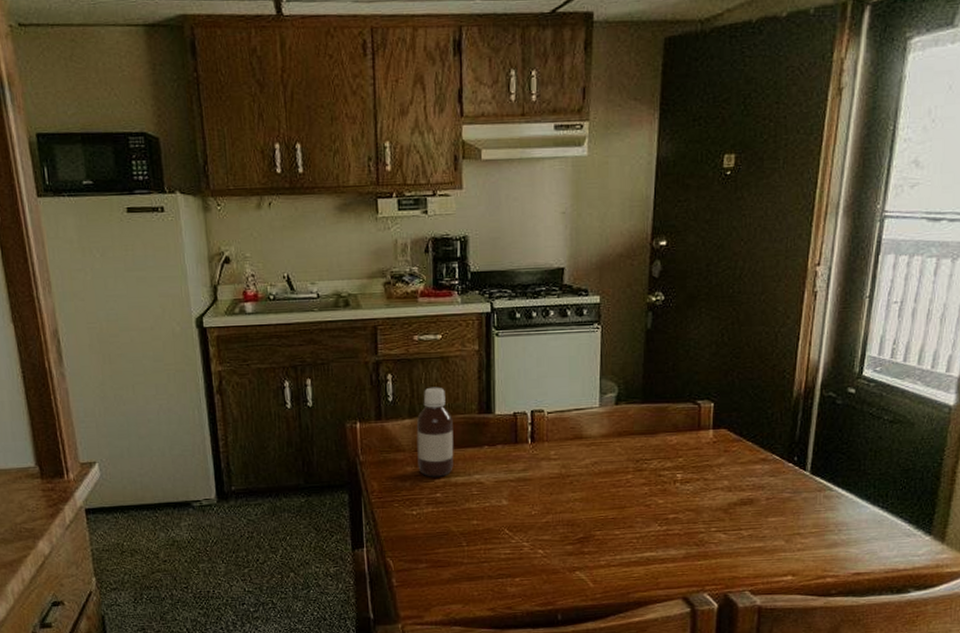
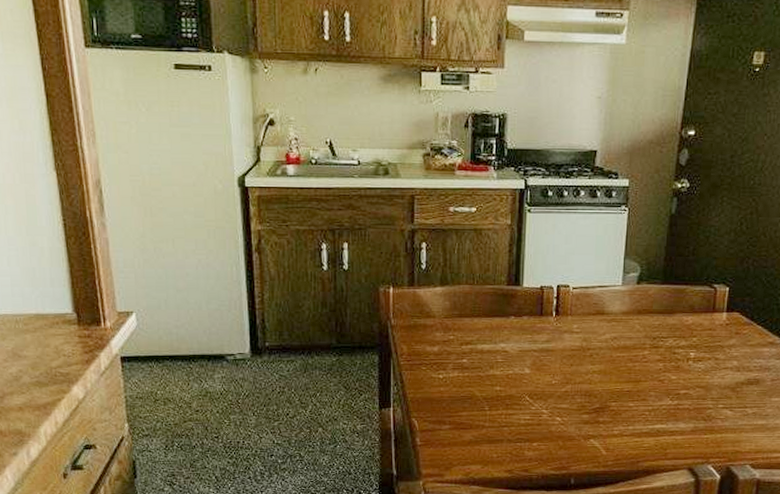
bottle: present [416,387,454,477] -> none [446,257,482,344]

